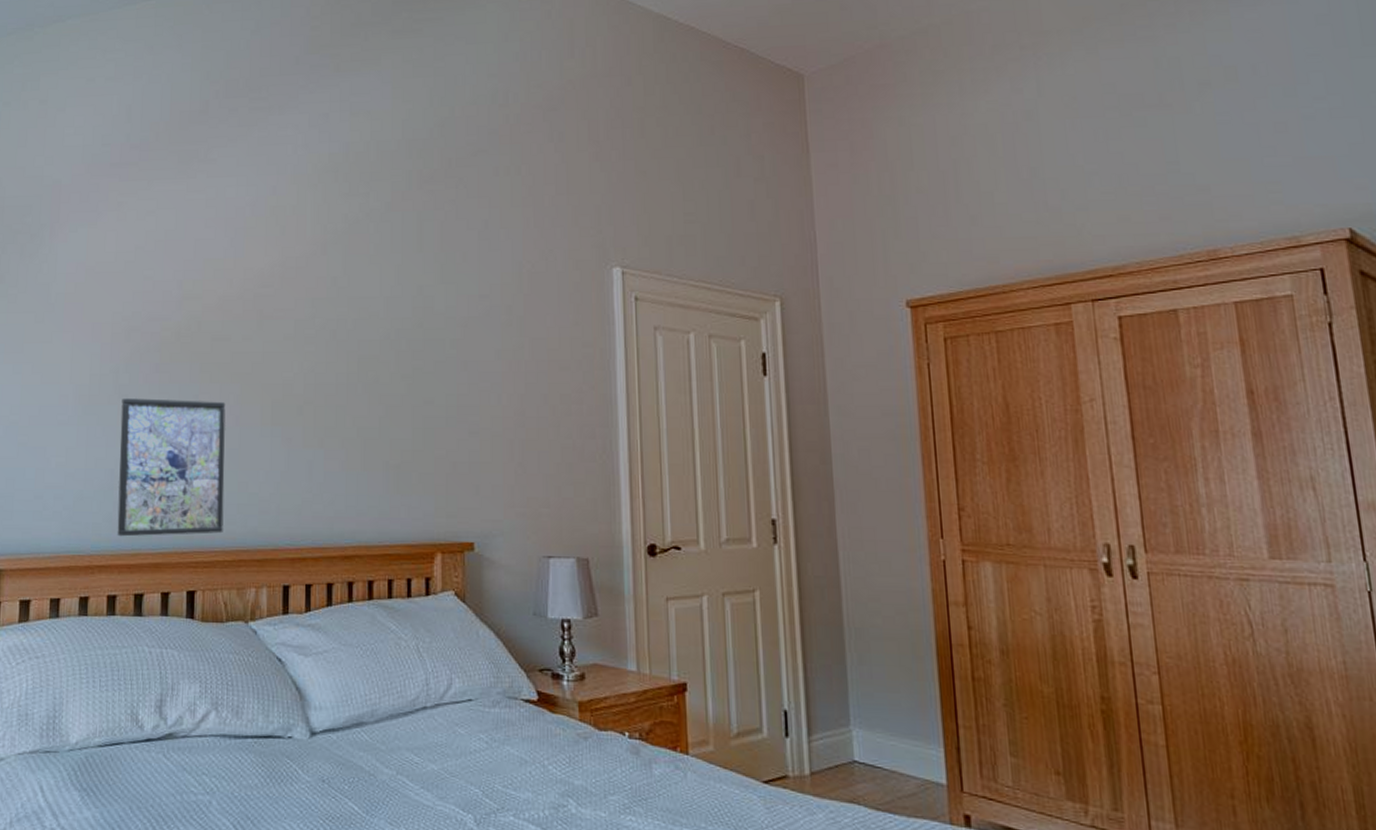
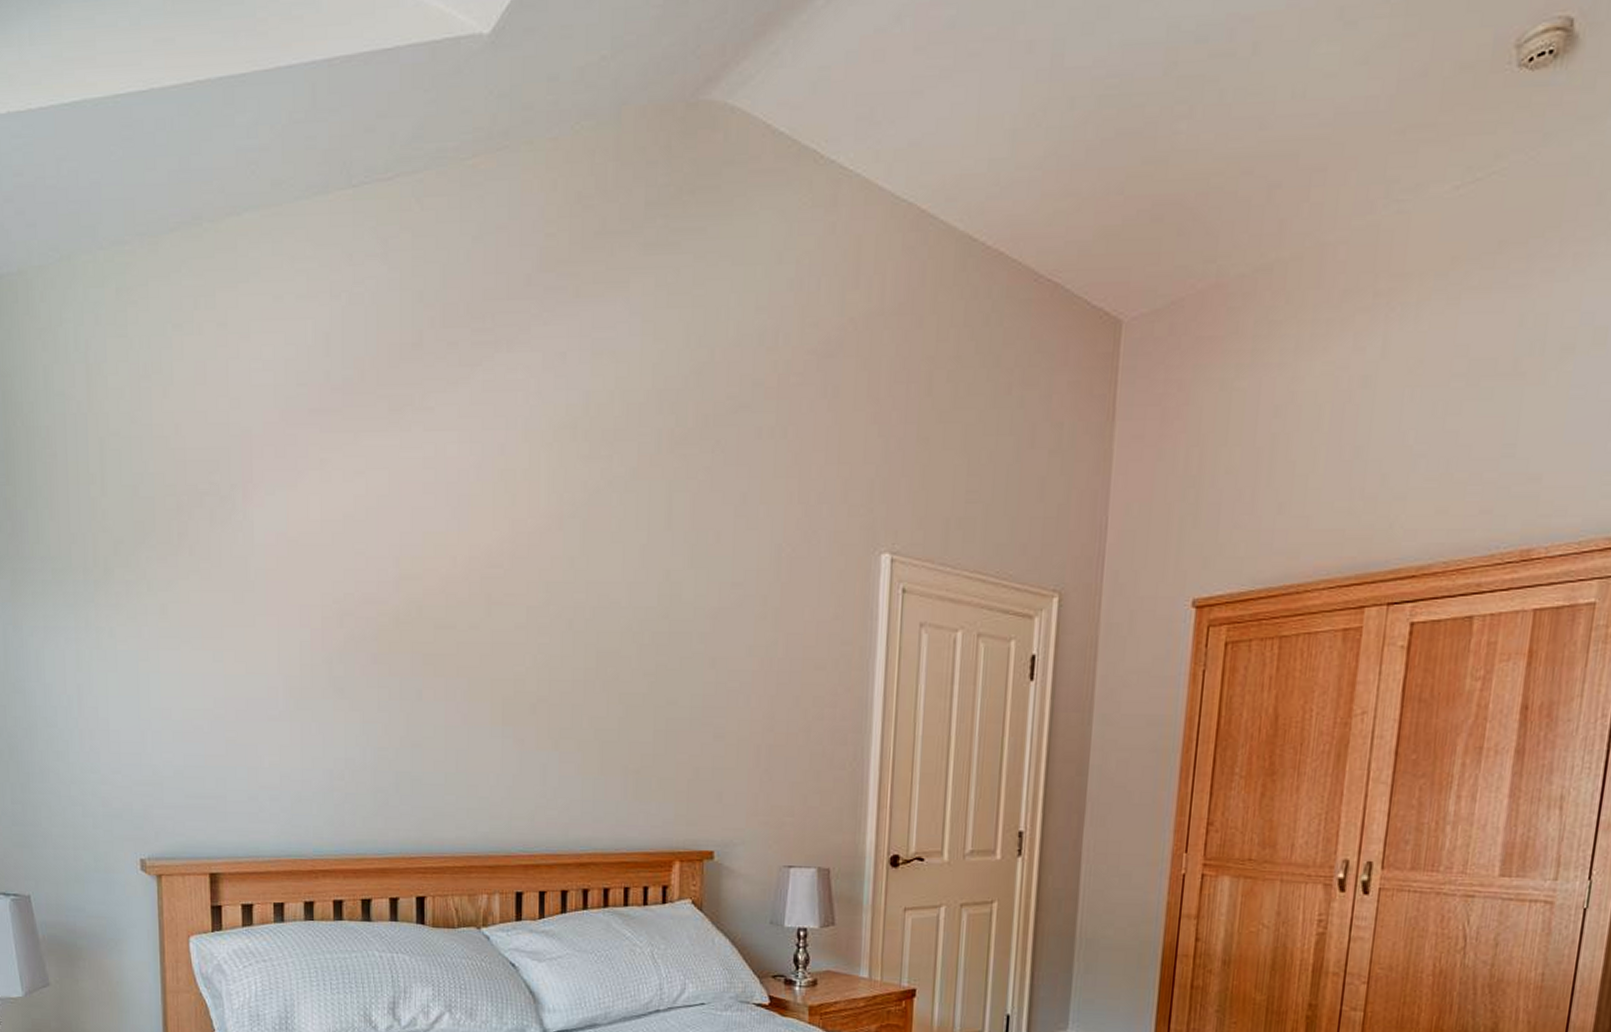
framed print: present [117,398,226,537] -> none [337,692,453,841]

